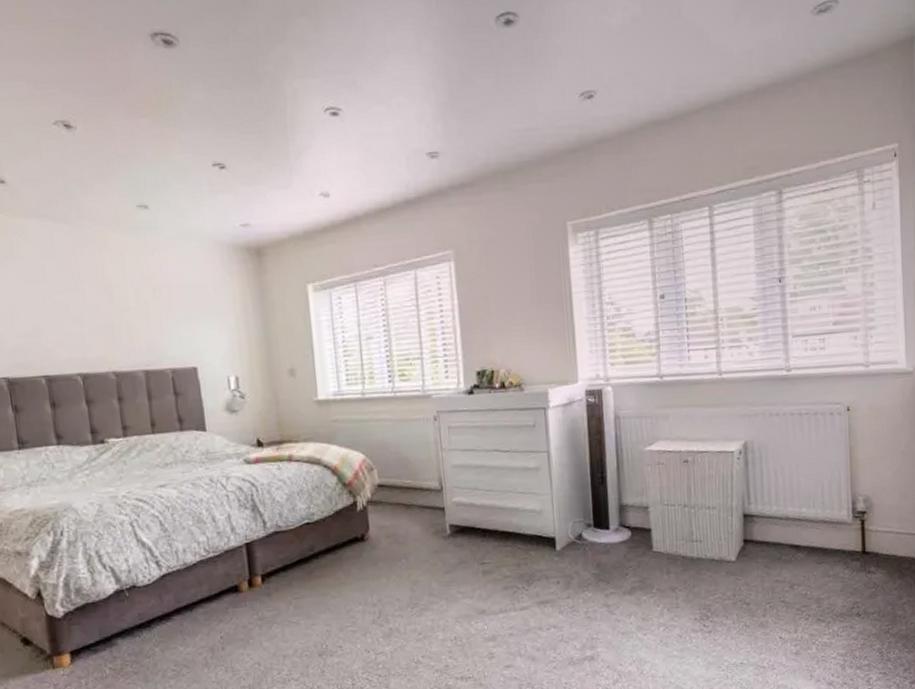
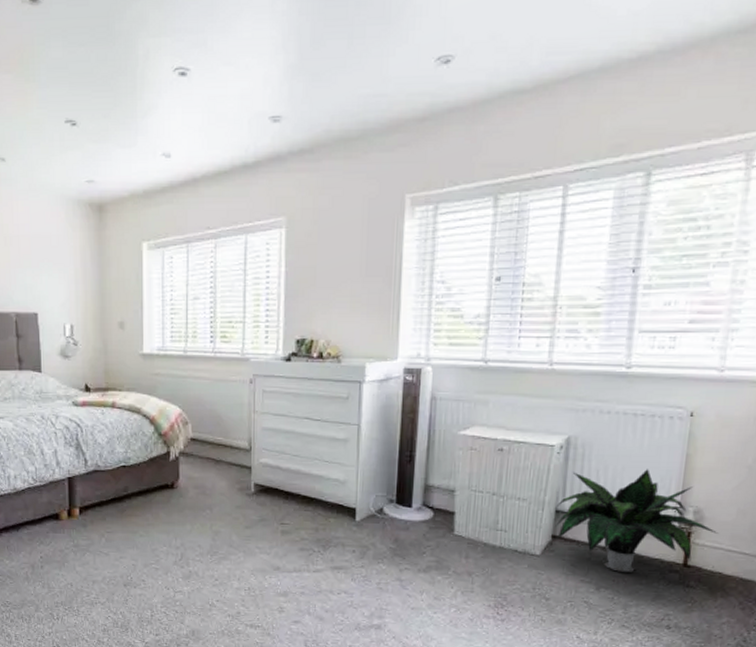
potted plant: none [743,464,887,567] -> present [555,469,719,572]

